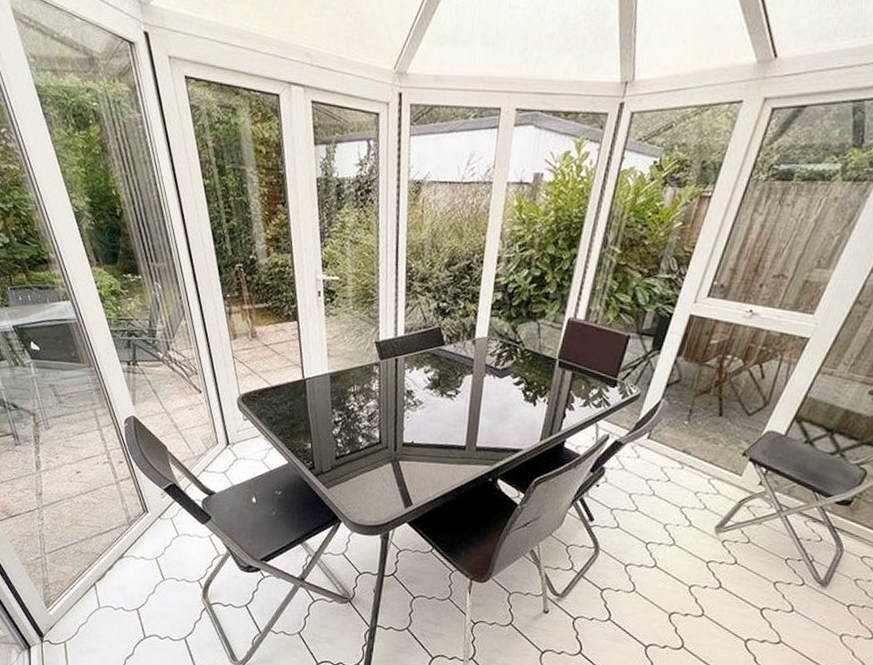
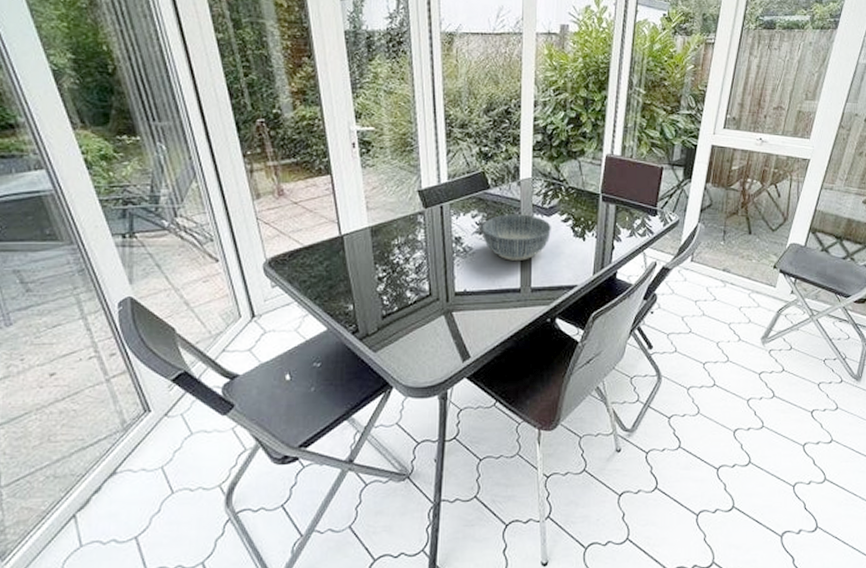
bowl: none [432,372,502,420] -> present [481,214,551,260]

